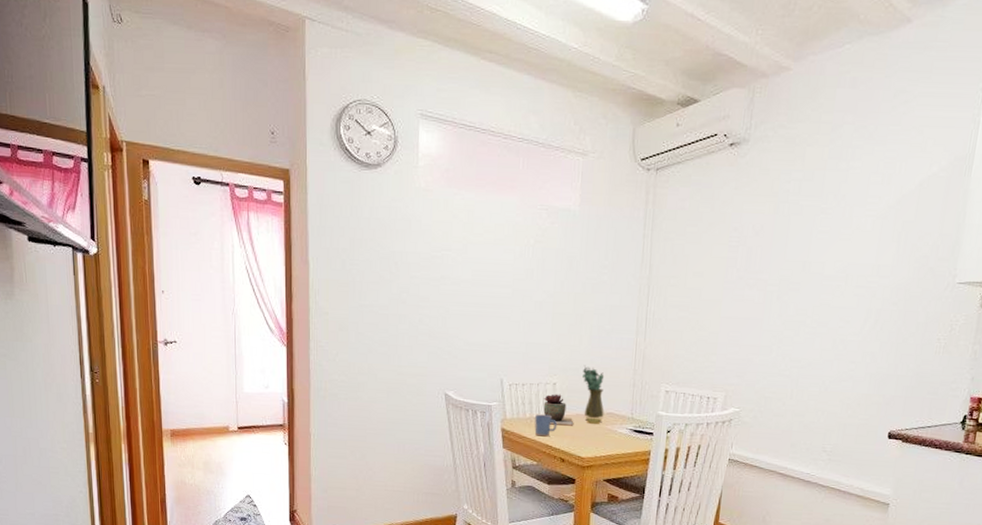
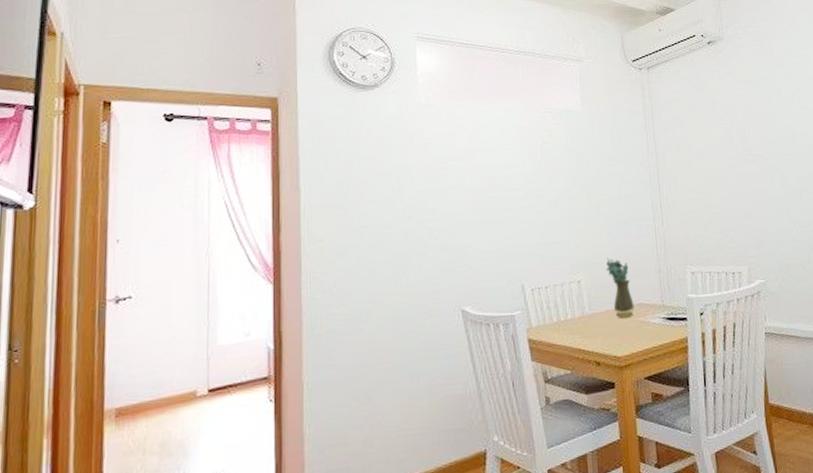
mug: present [534,414,558,437] -> none [563,315,588,341]
succulent plant: present [543,394,574,426] -> none [570,291,605,326]

